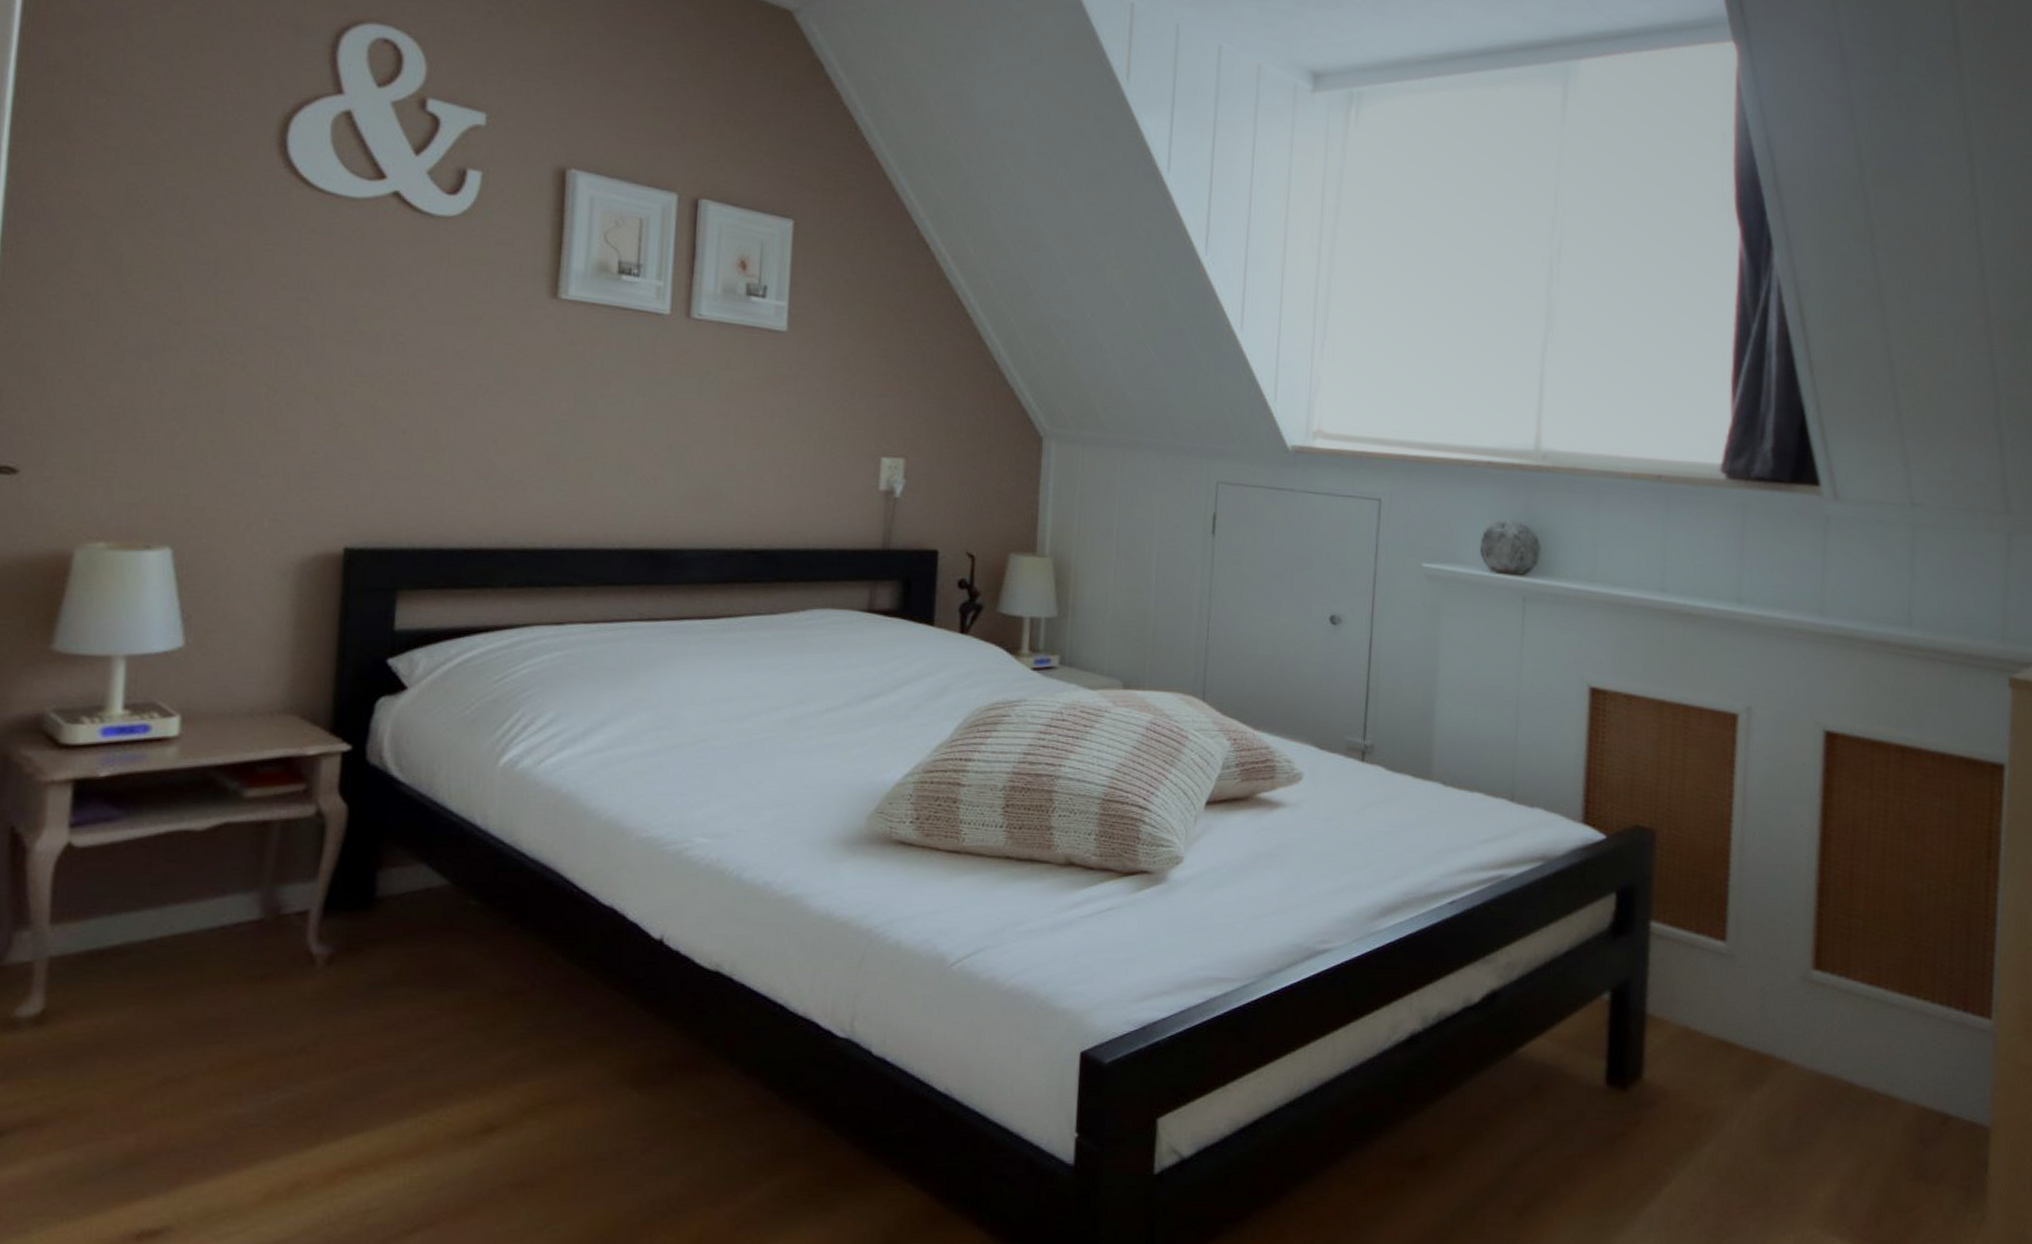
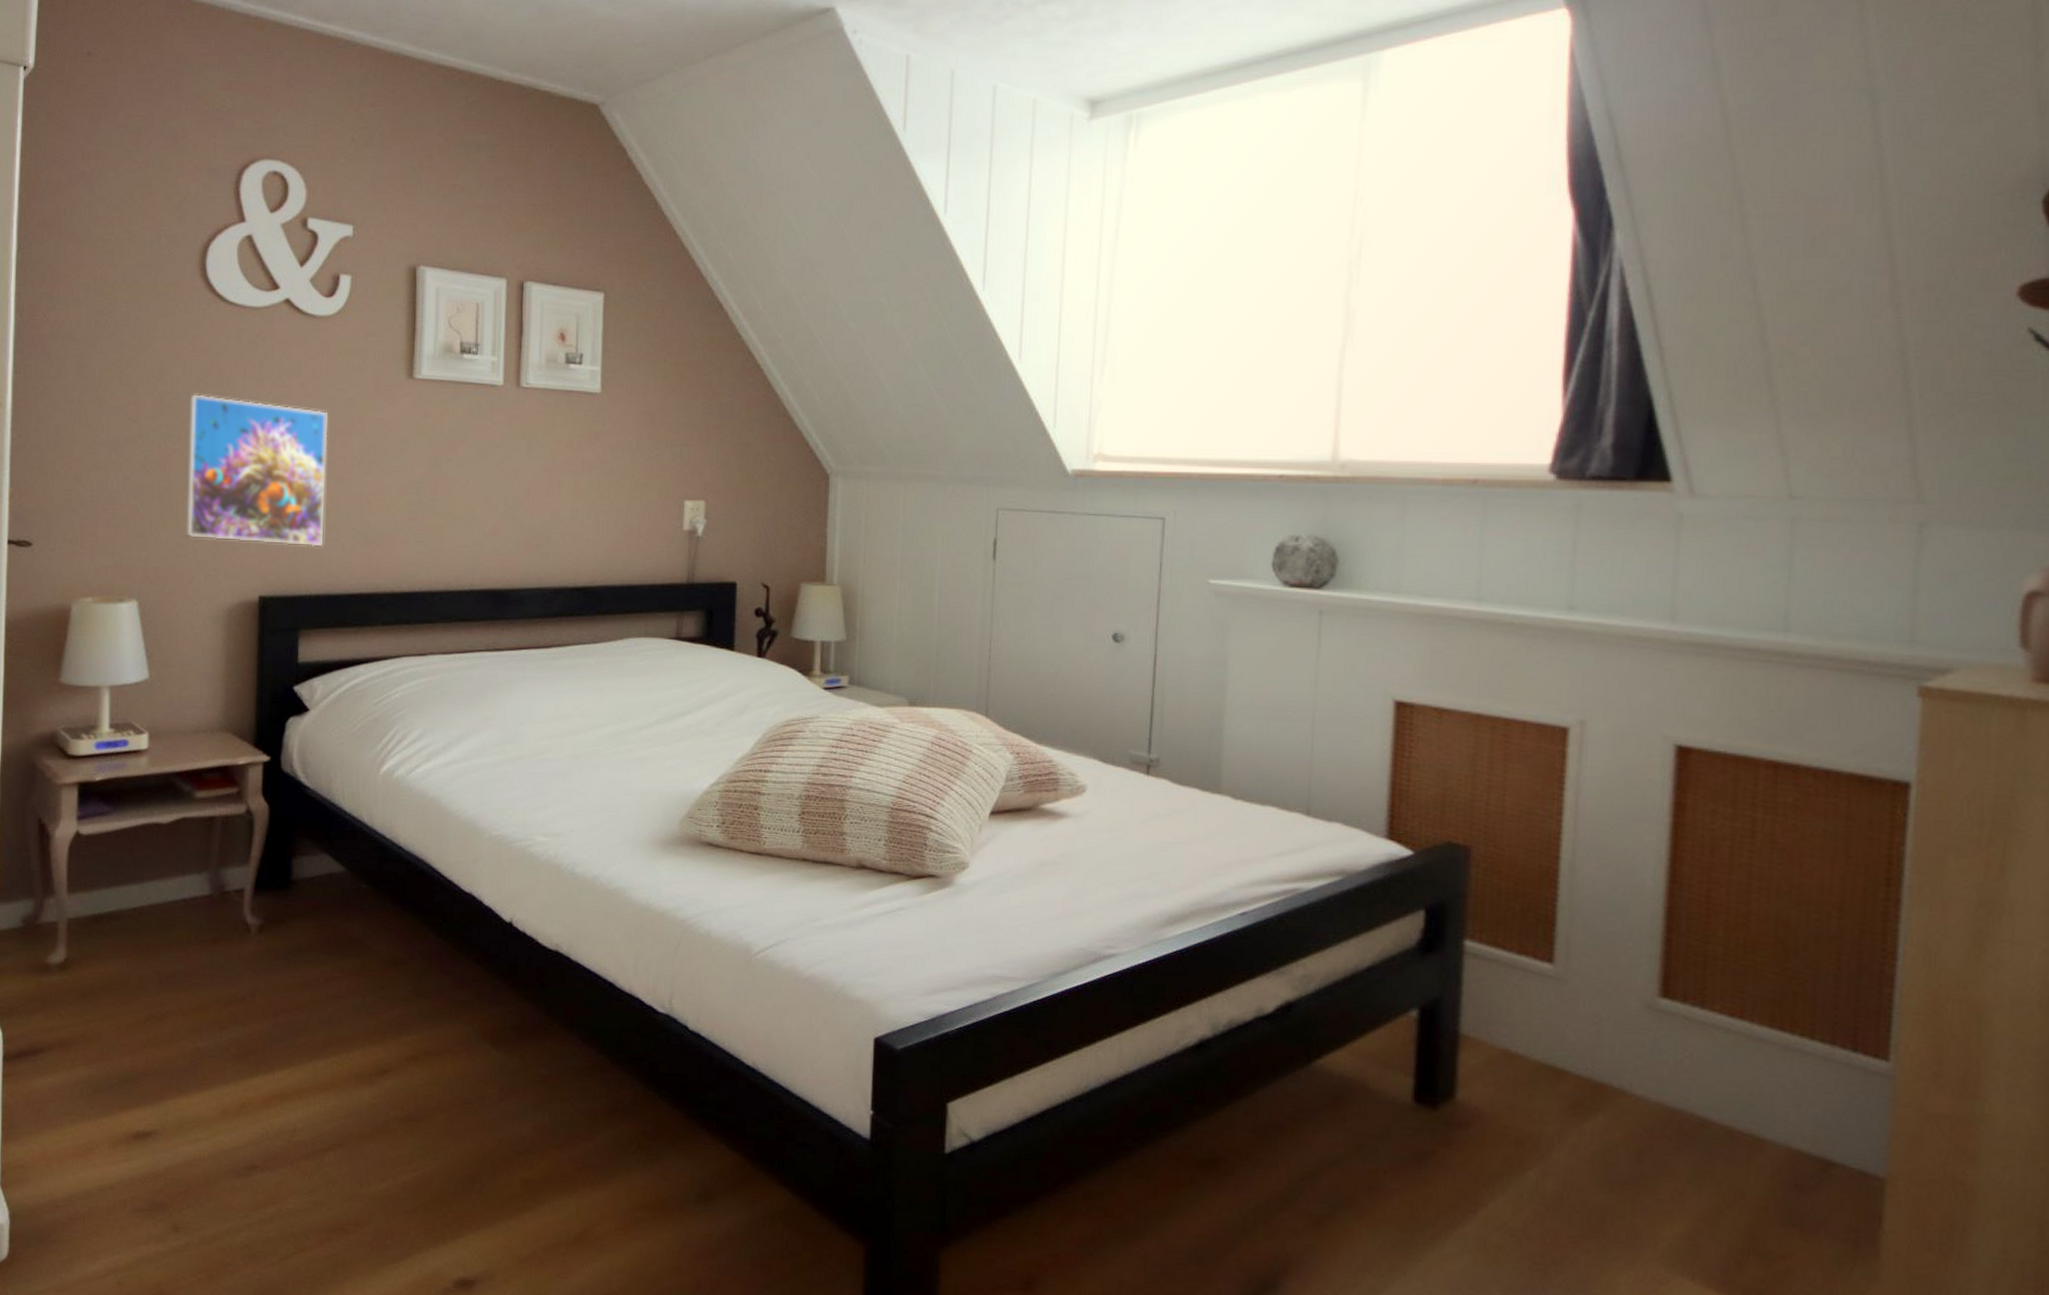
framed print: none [245,296,446,491] -> present [186,394,328,547]

